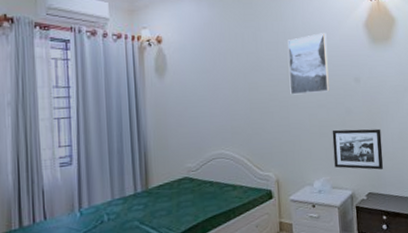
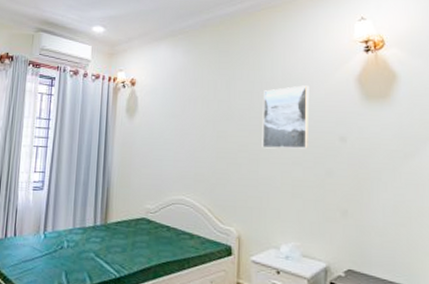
picture frame: present [332,128,384,170] -> none [307,191,370,245]

